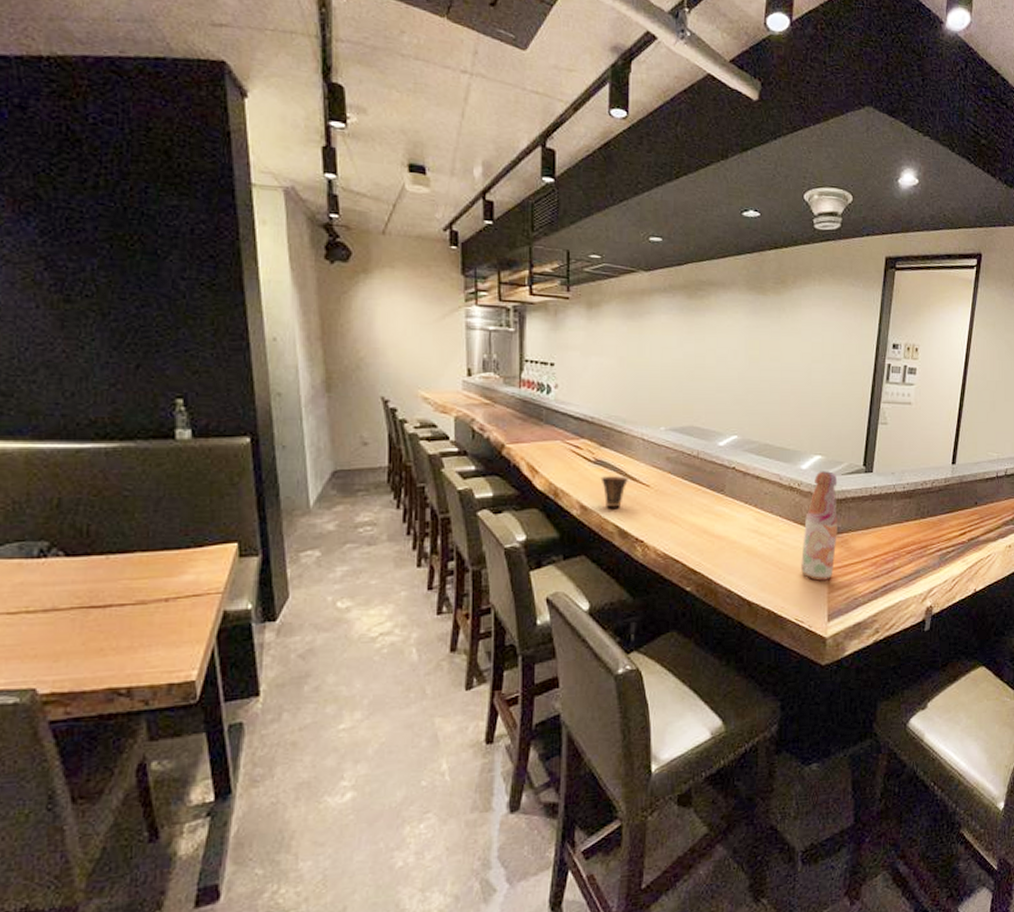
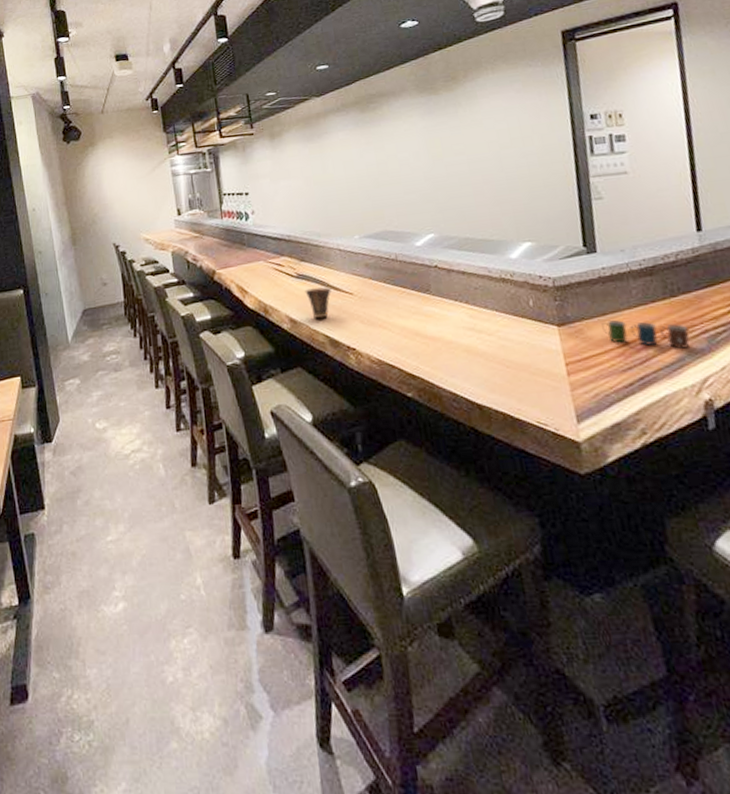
bottle: present [801,471,839,581] -> none [526,257,573,378]
cup: none [864,533,928,563] -> present [601,319,690,349]

